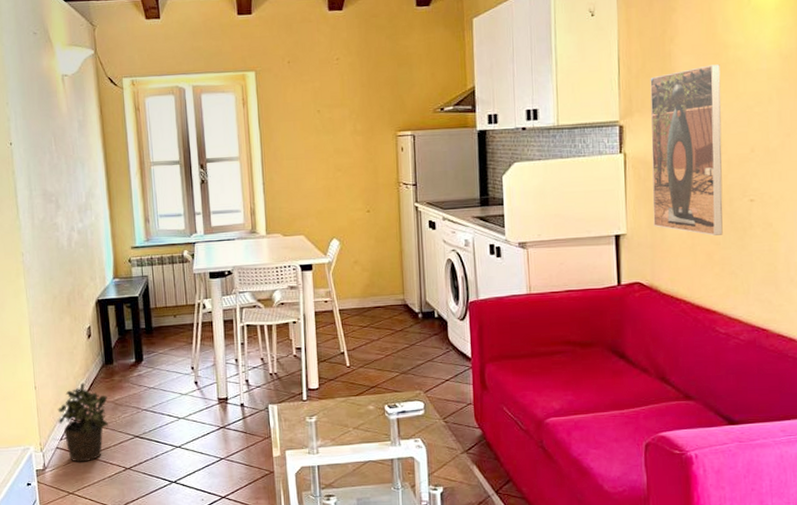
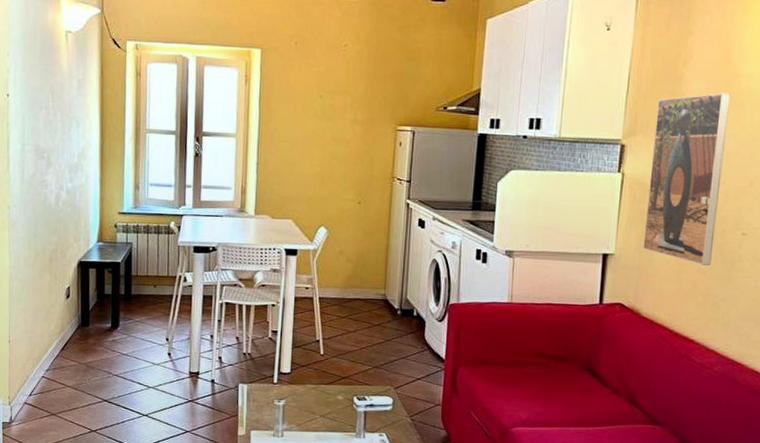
potted plant: present [57,382,108,462] -> none [29,341,80,420]

